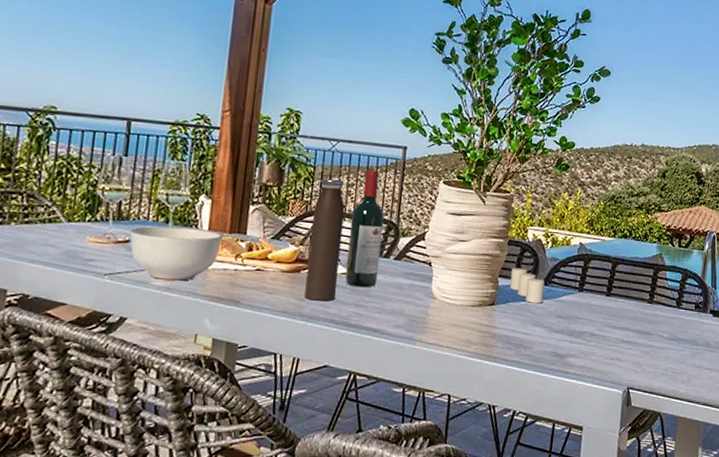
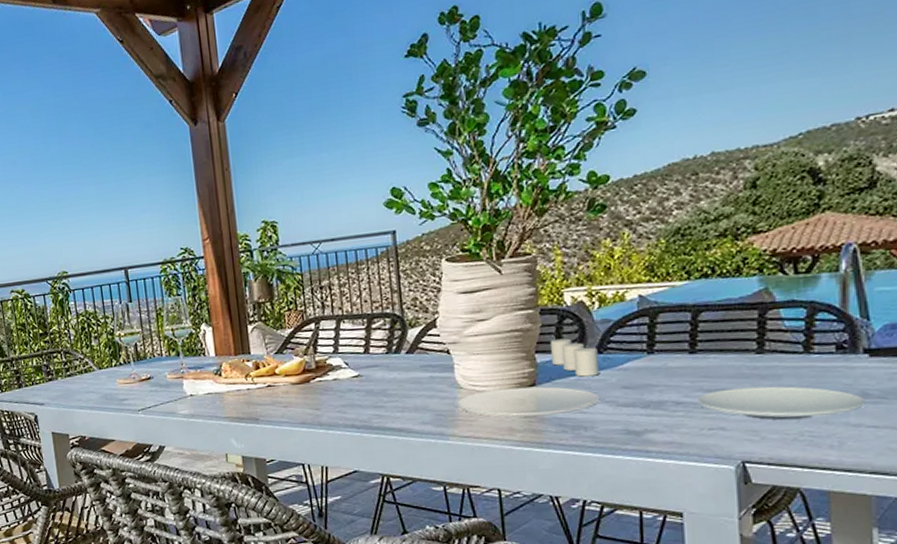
bowl: present [130,226,224,281] -> none [150,355,231,408]
water bottle: present [304,178,345,301] -> none [309,282,351,408]
wine bottle: present [345,170,384,288] -> none [351,263,392,389]
plate: none [429,303,540,334] -> present [457,386,600,418]
plate: none [606,328,707,358] -> present [697,386,866,421]

